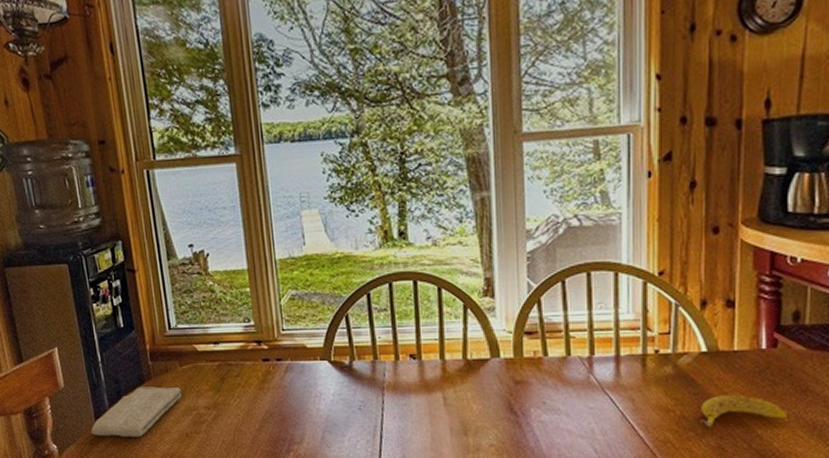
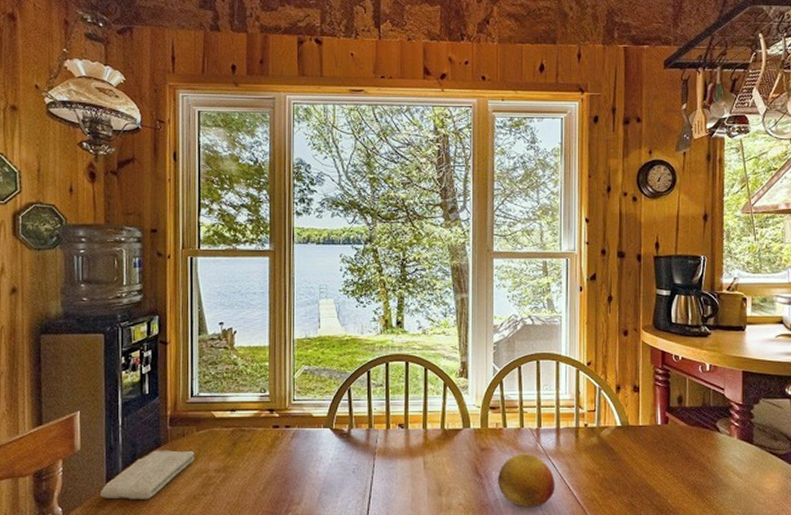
fruit: none [538,387,615,450] -> present [498,453,555,508]
banana: present [701,394,789,427] -> none [617,460,677,487]

